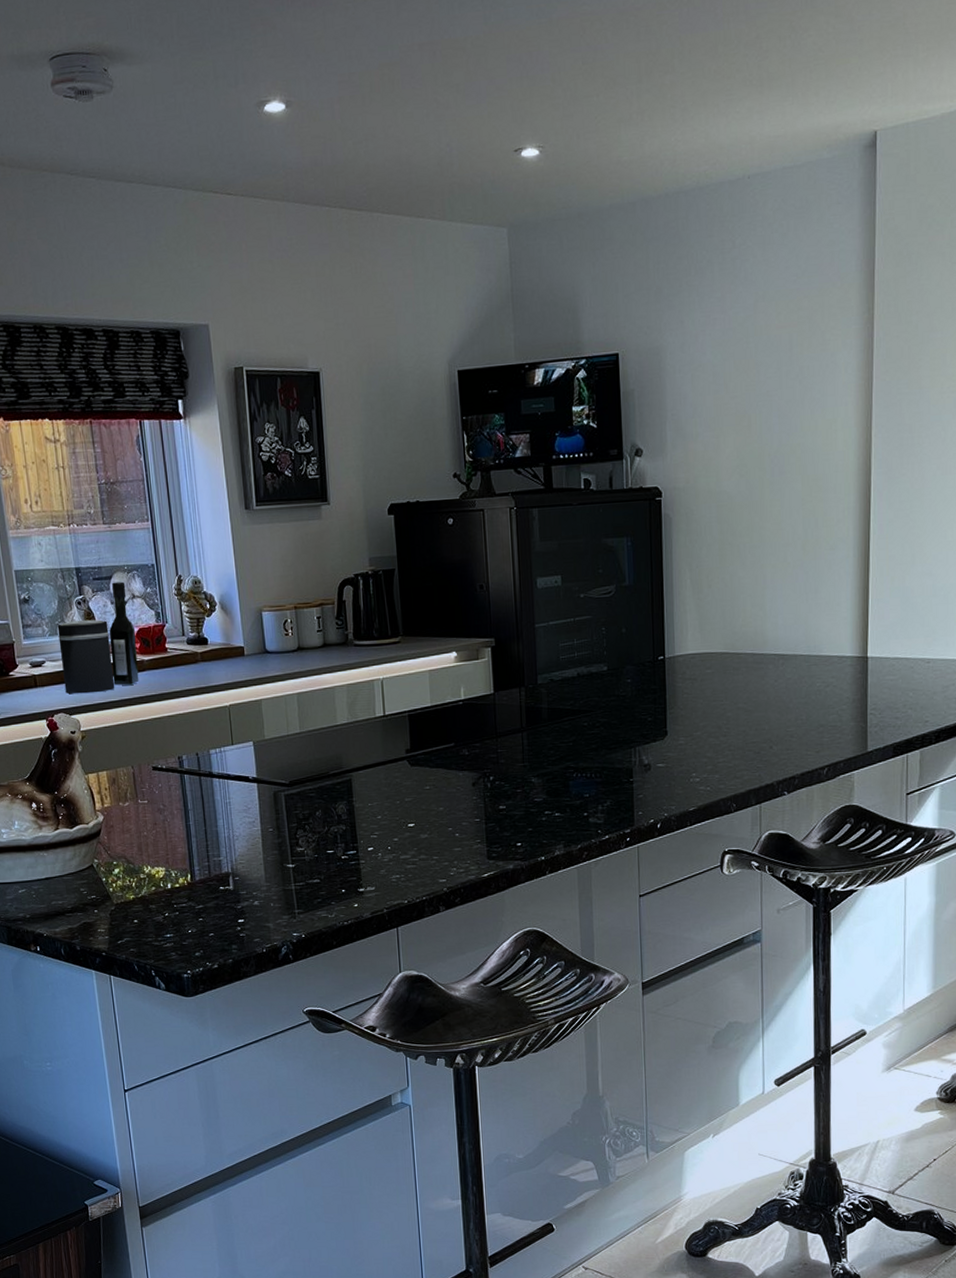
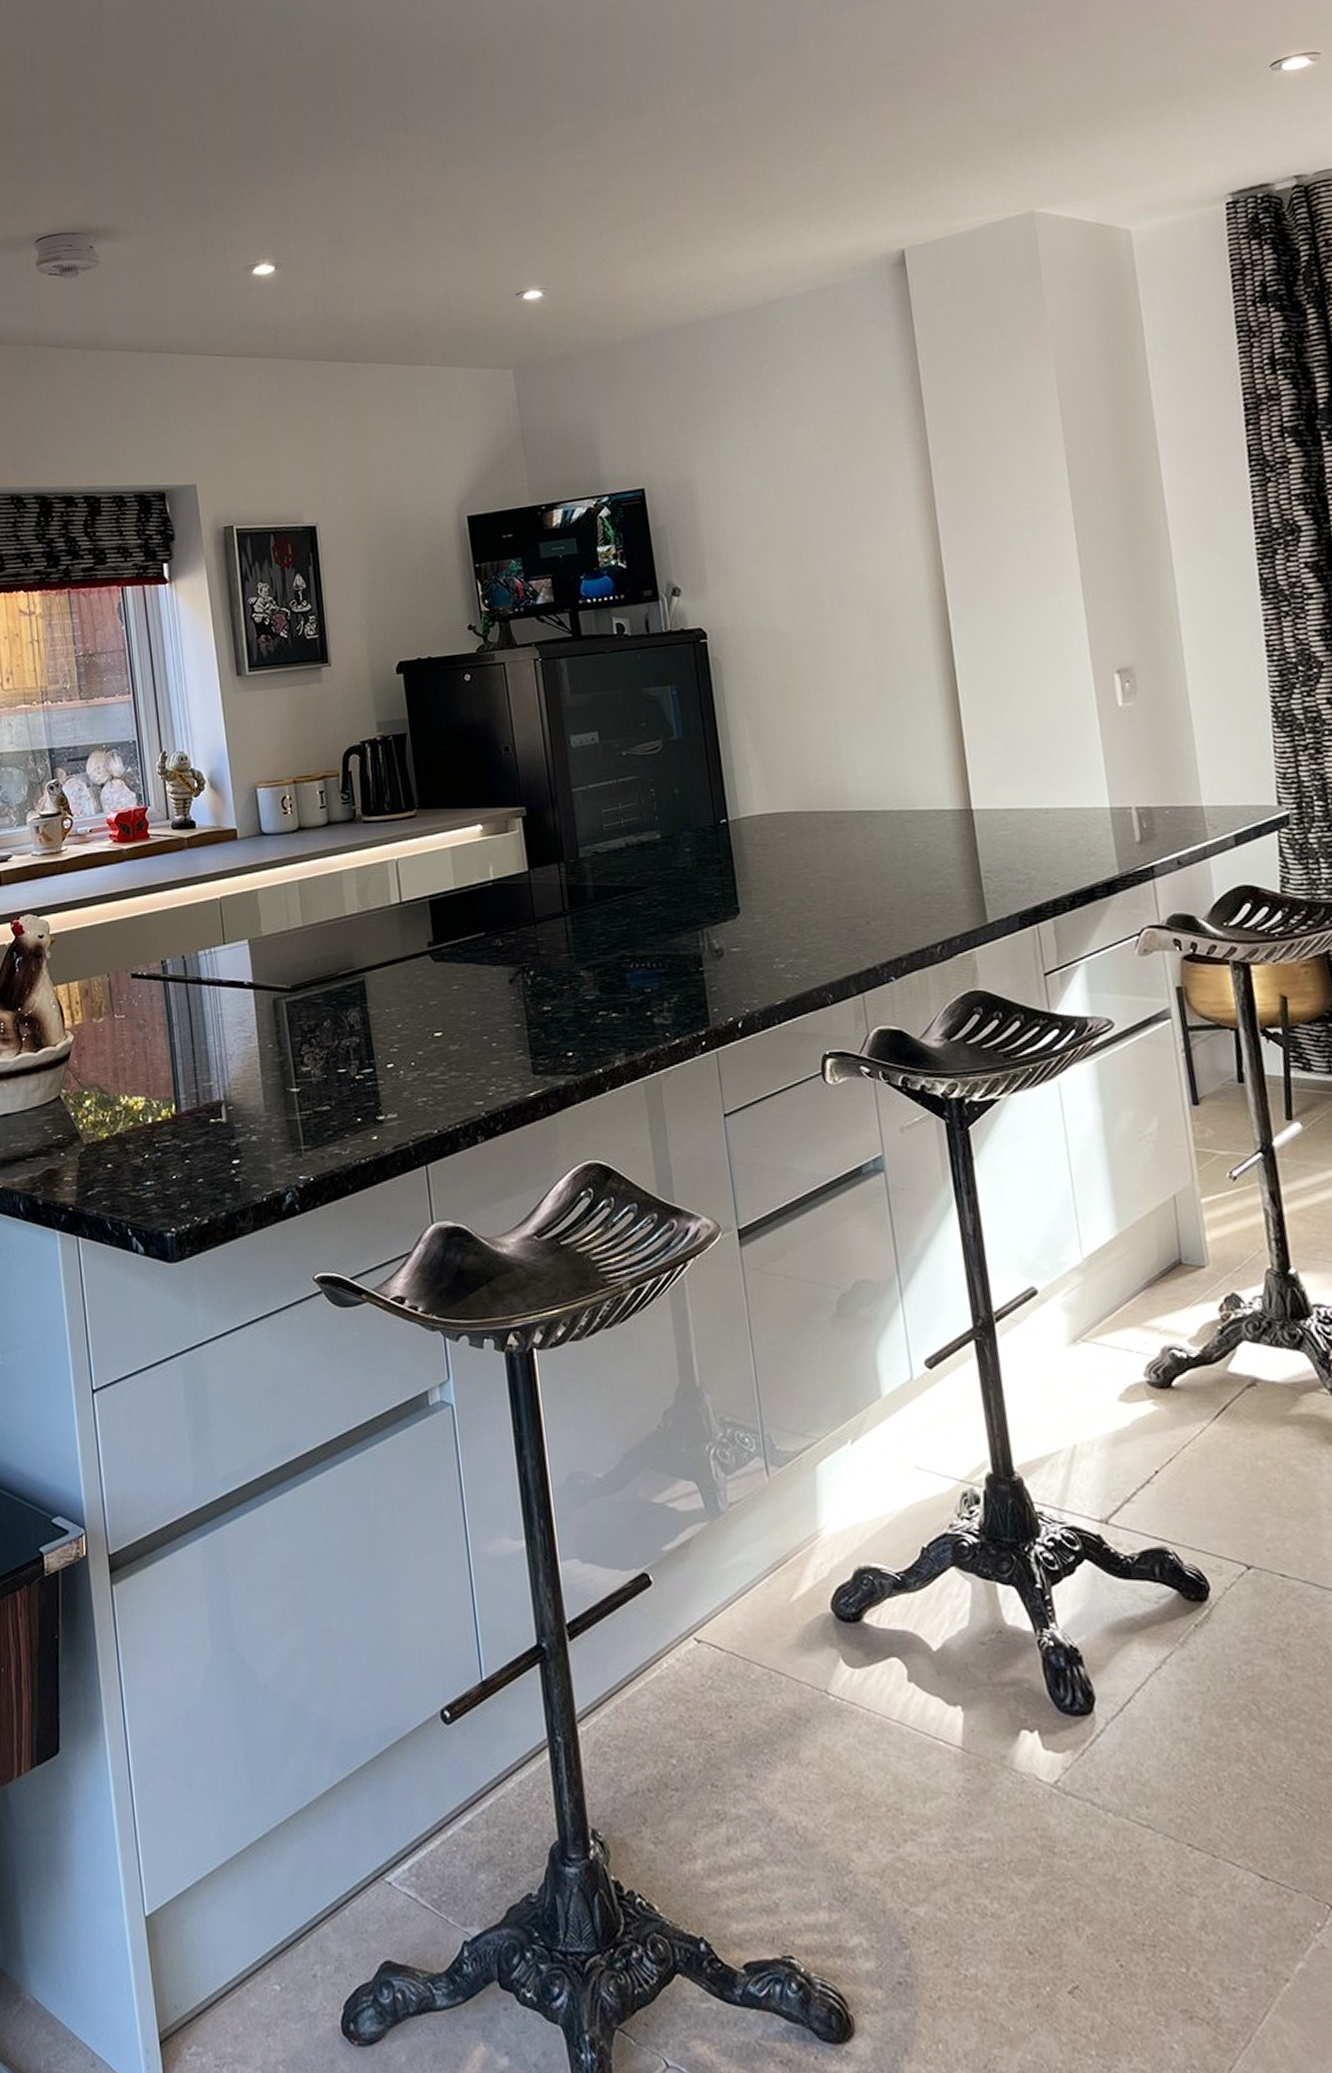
cylinder: present [57,619,115,694] -> none [26,805,90,892]
bottle: present [109,581,139,686] -> none [84,761,118,880]

